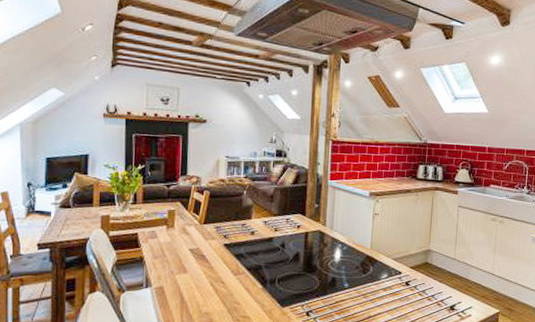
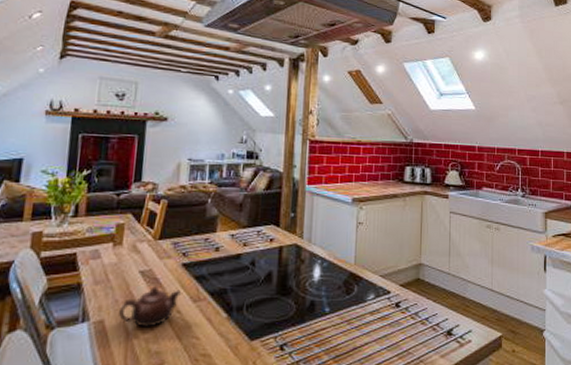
teapot: none [175,262,225,294] -> present [119,286,182,327]

